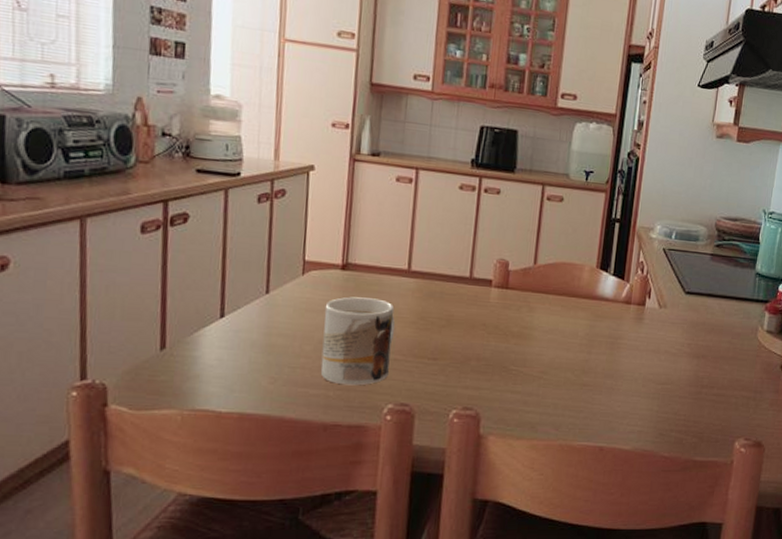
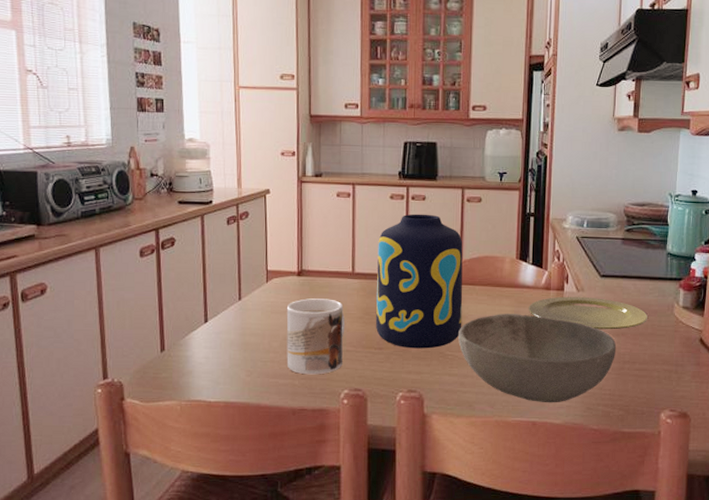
vase: none [430,208,539,362] -> present [375,214,463,349]
bowl: none [525,327,696,428] -> present [458,314,617,403]
plate: none [606,312,730,351] -> present [529,296,647,330]

